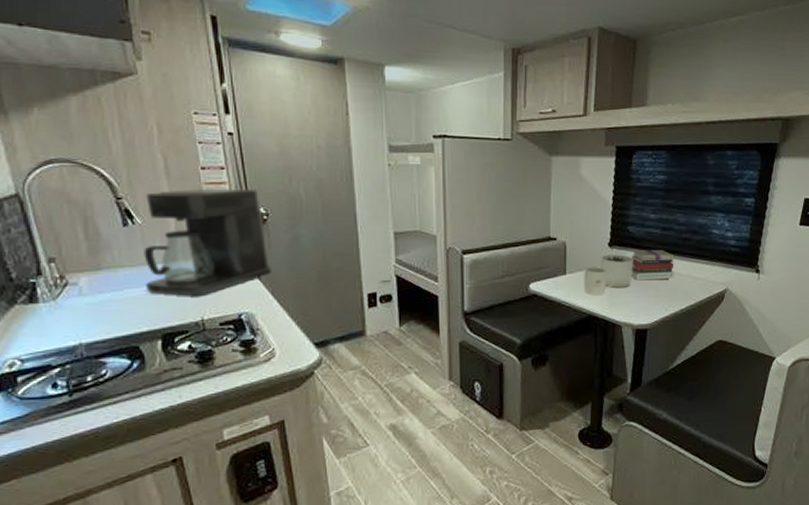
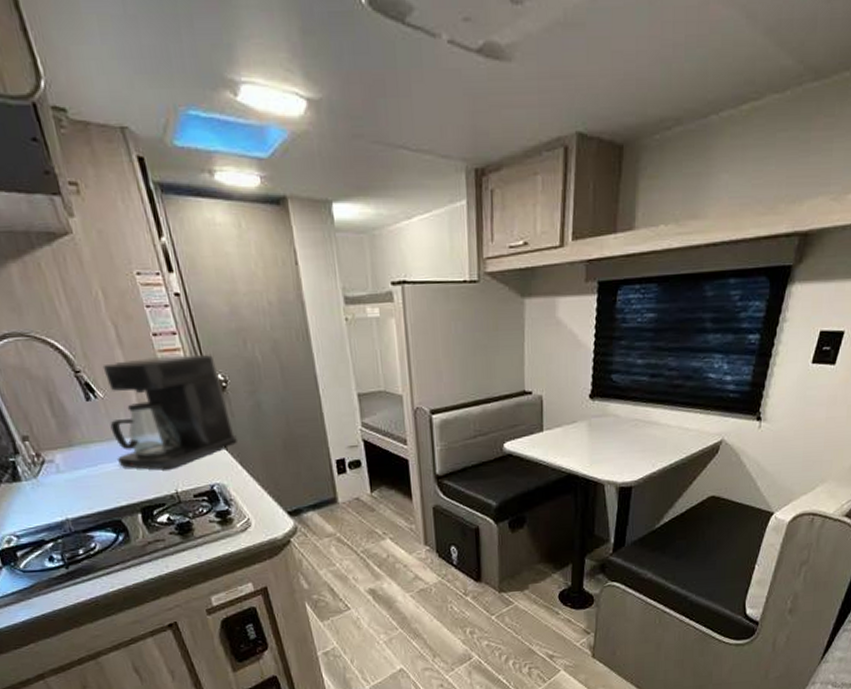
mug: present [584,266,615,297] -> none [563,421,597,454]
planter: present [600,254,633,288] -> none [580,407,617,444]
books: present [631,250,674,281] -> none [615,399,663,435]

